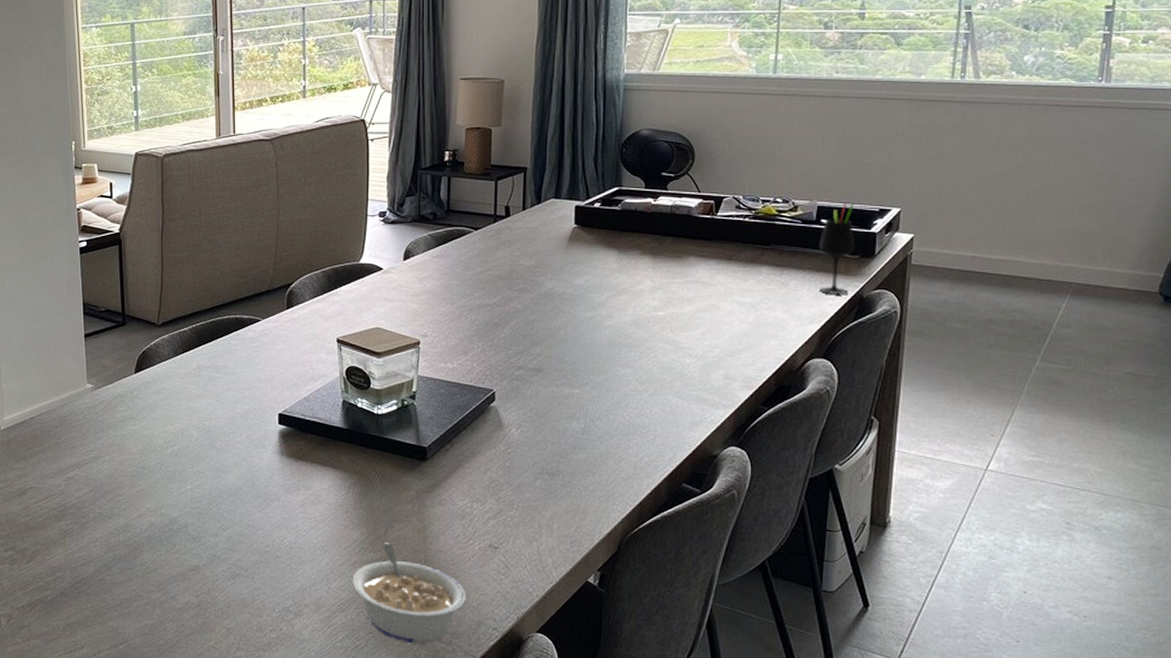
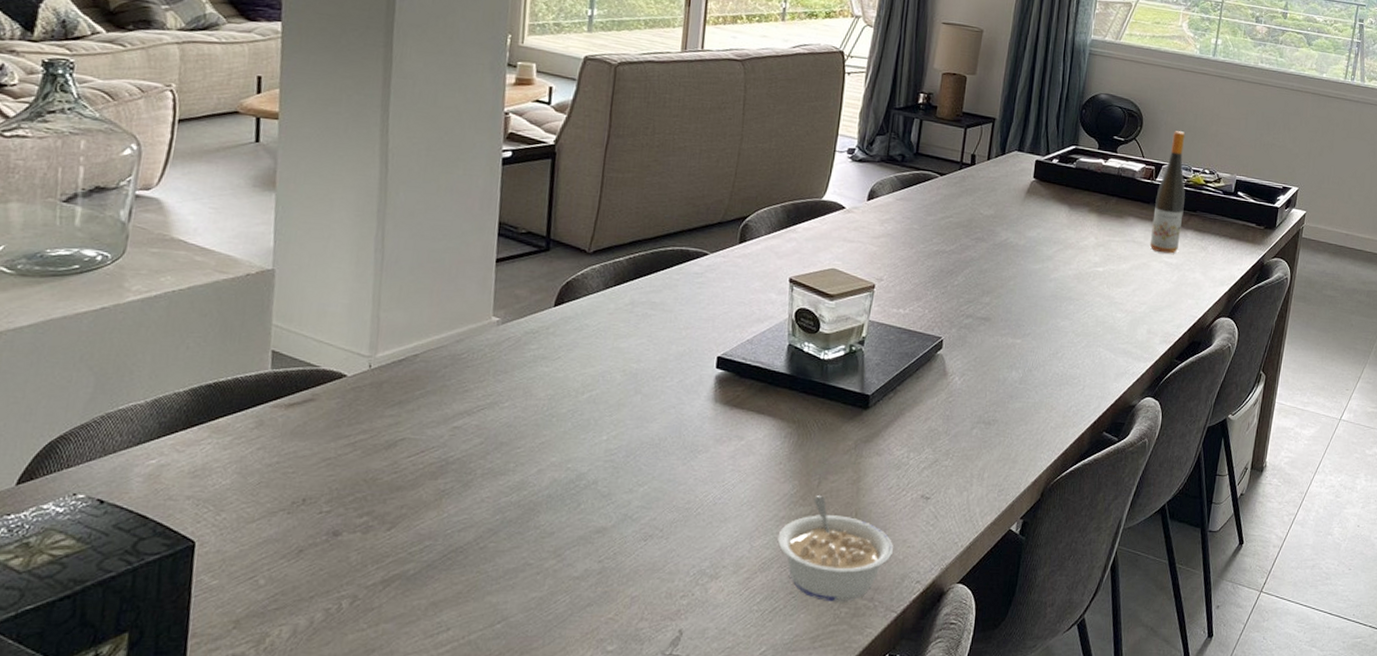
wine bottle: none [716,160,755,292] -> present [1149,131,1186,254]
wine glass: present [819,202,854,294] -> none [1231,178,1264,261]

